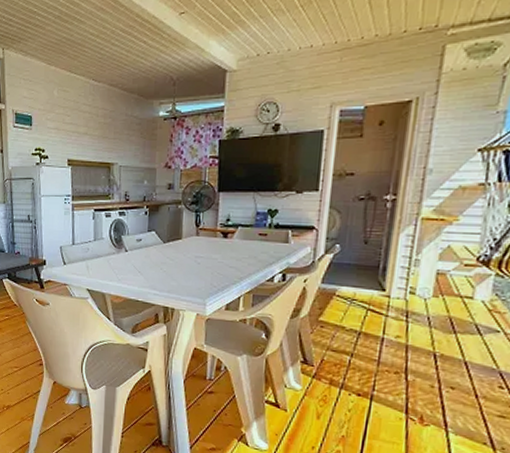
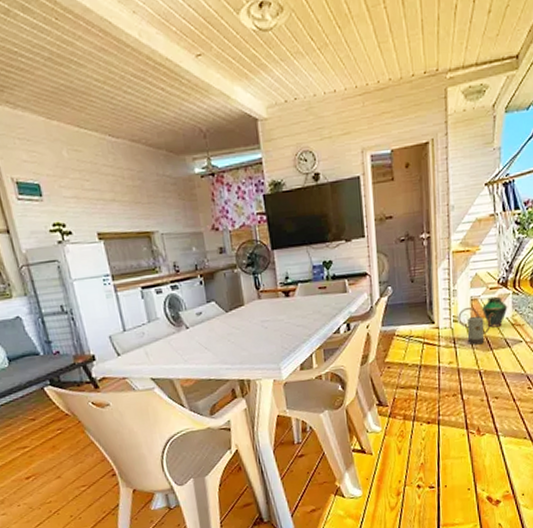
watering can: none [416,281,465,325] -> present [458,307,493,345]
vase: none [450,274,487,310] -> present [482,296,508,328]

